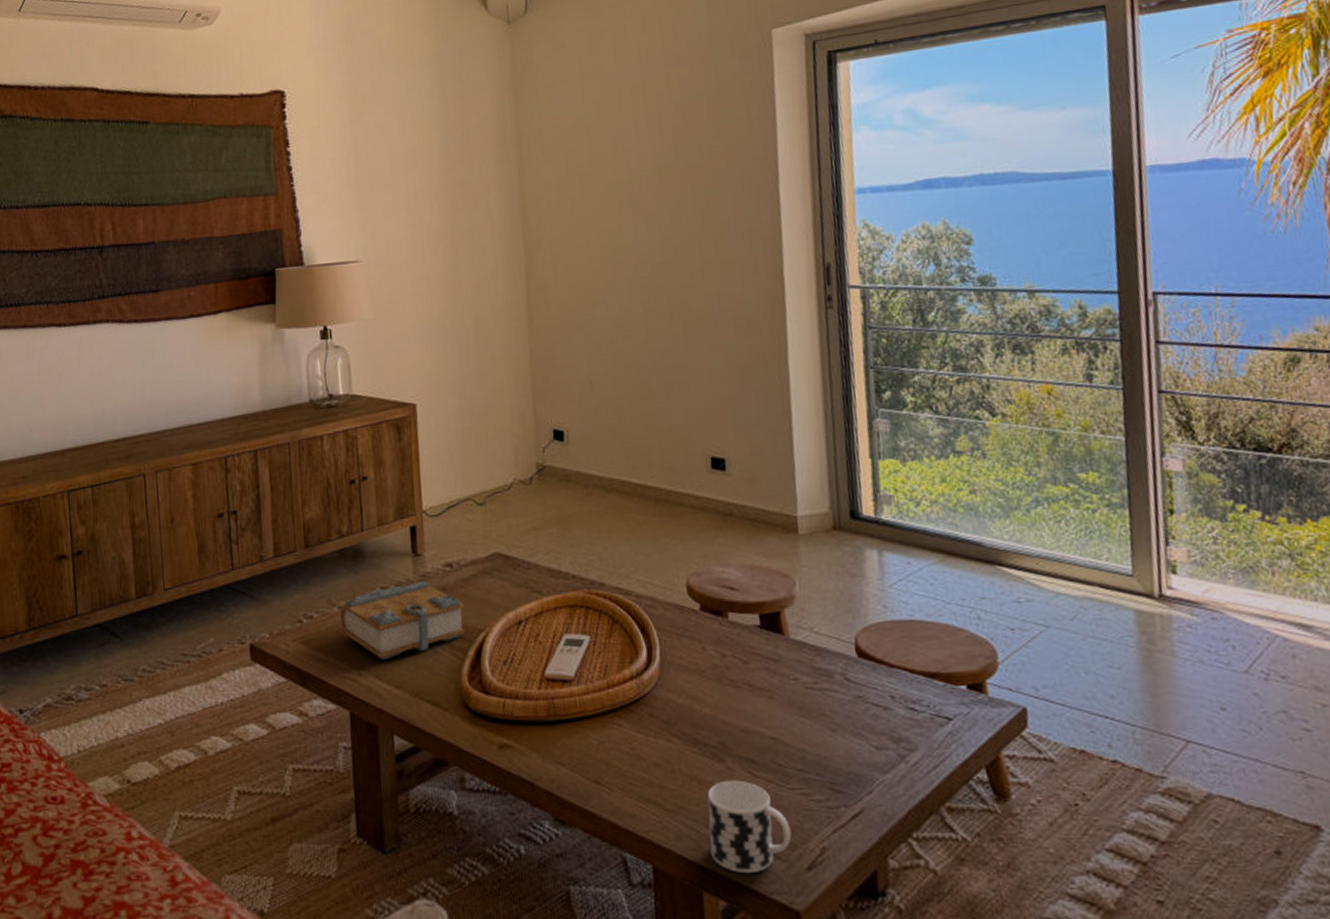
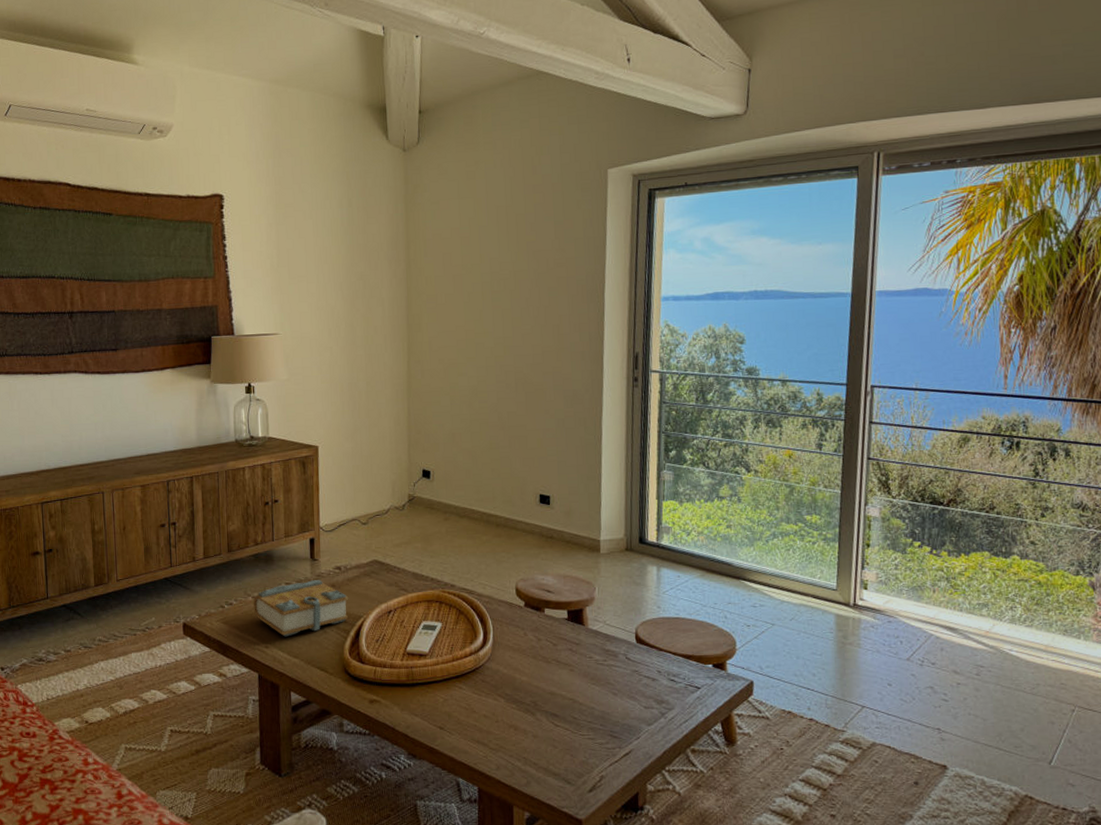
cup: present [707,780,792,874] -> none [520,728,580,794]

